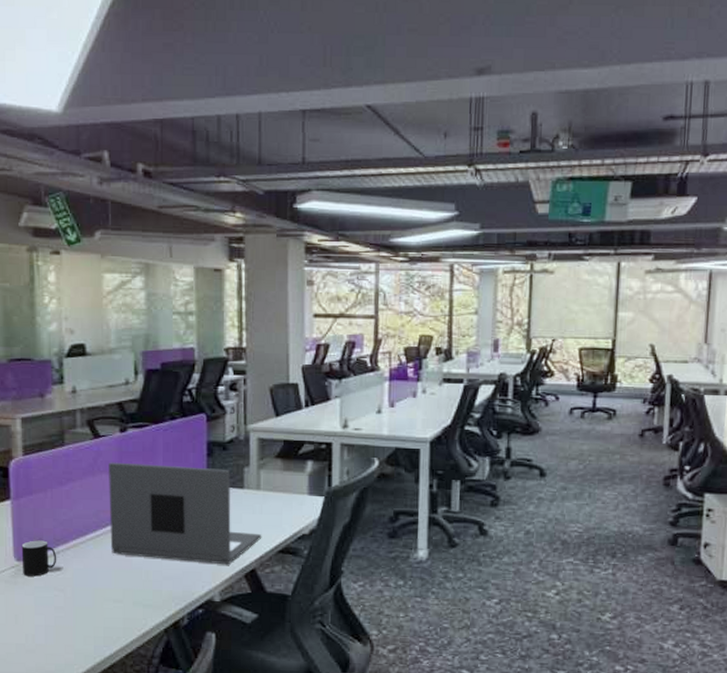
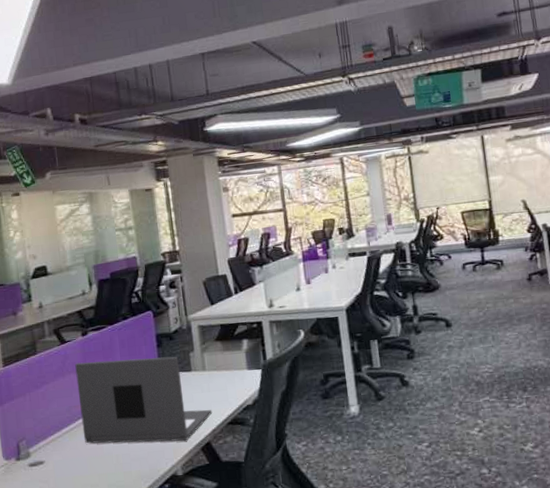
cup: present [21,540,57,577] -> none [8,439,40,473]

